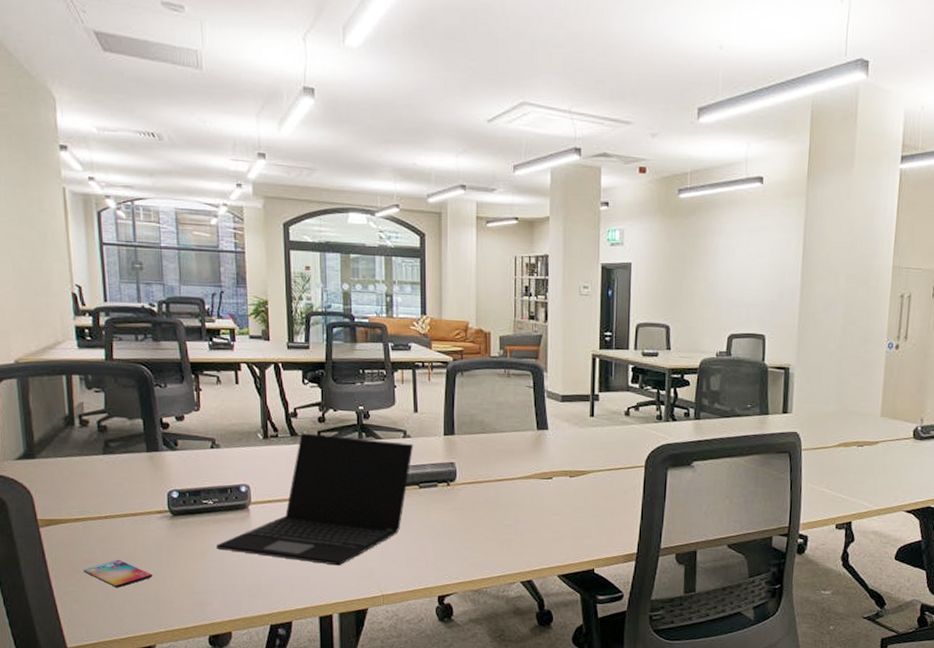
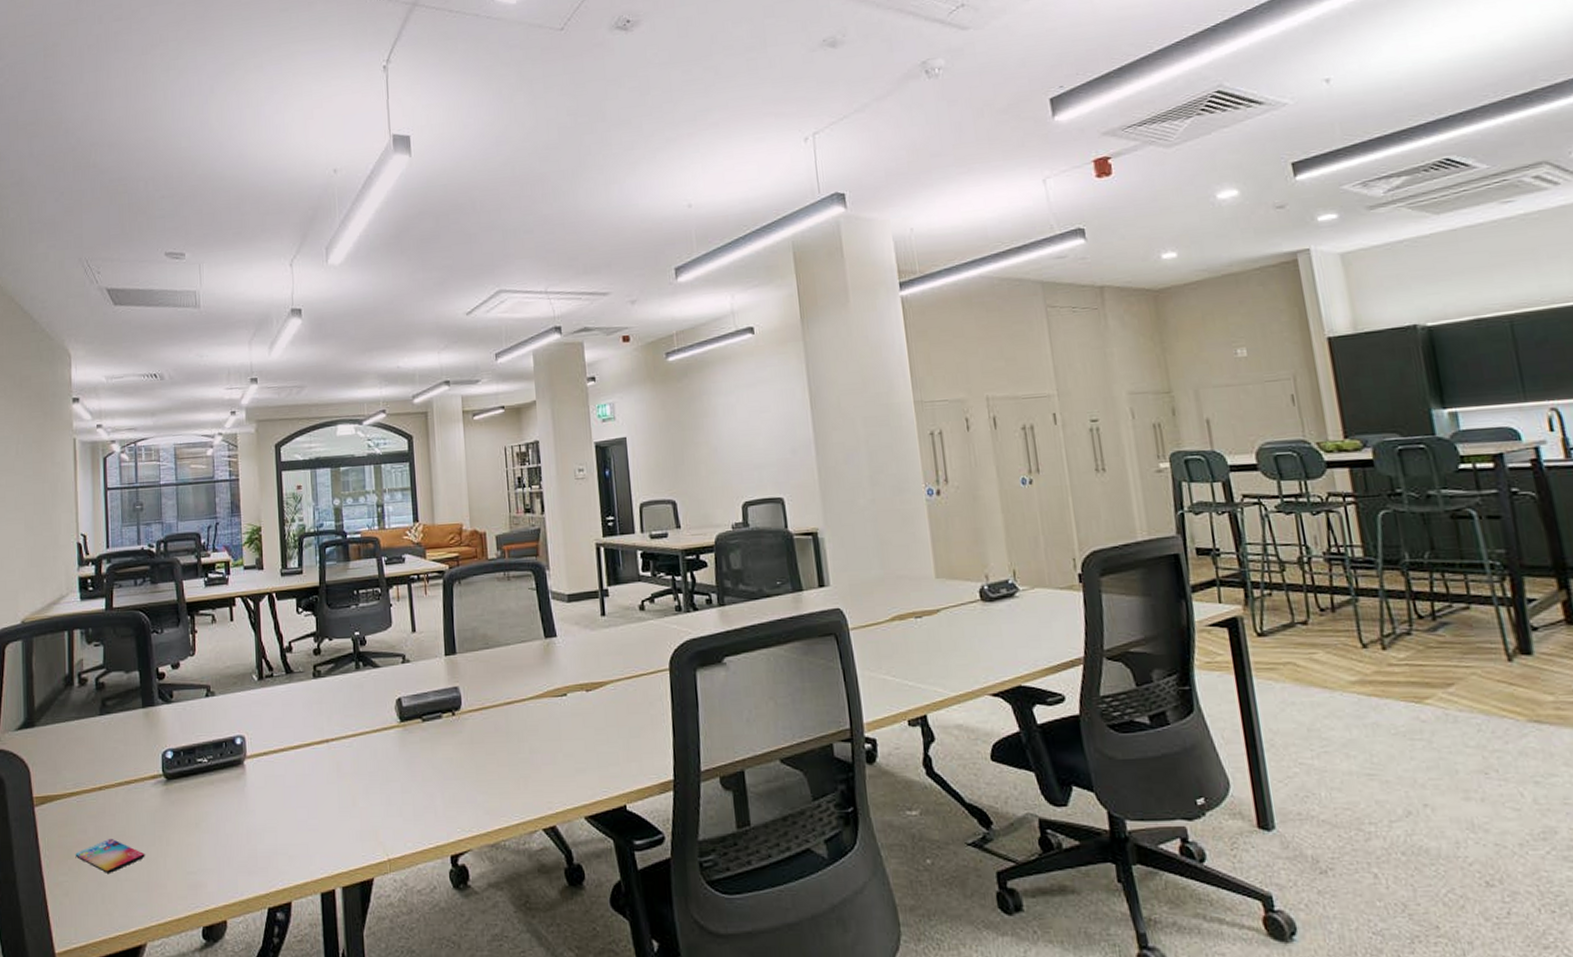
laptop: present [217,433,414,566] -> none [211,668,414,826]

